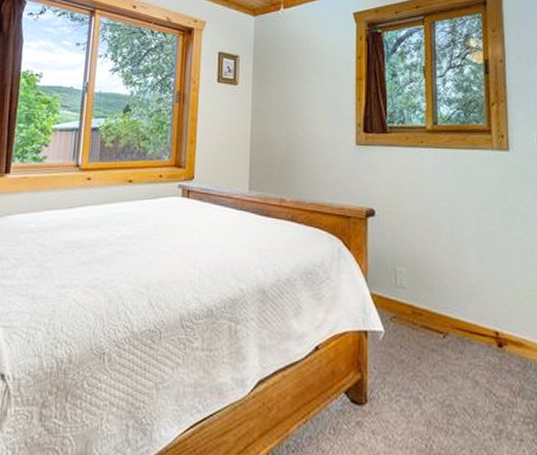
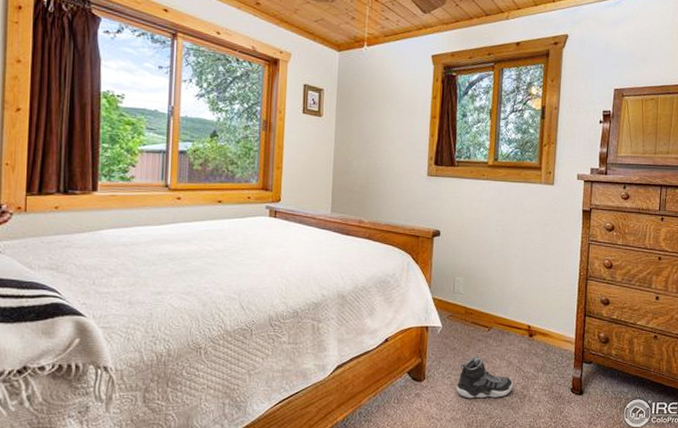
sneaker: none [408,371,484,432] -> present [456,356,514,399]

